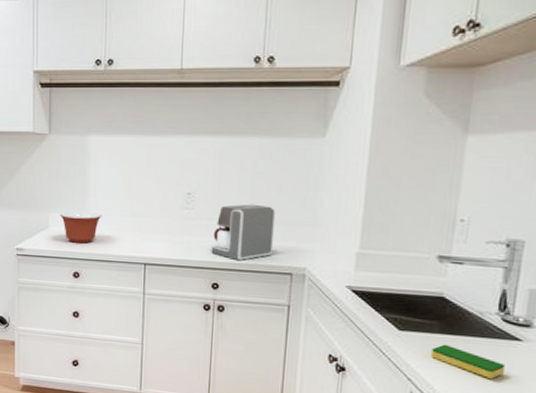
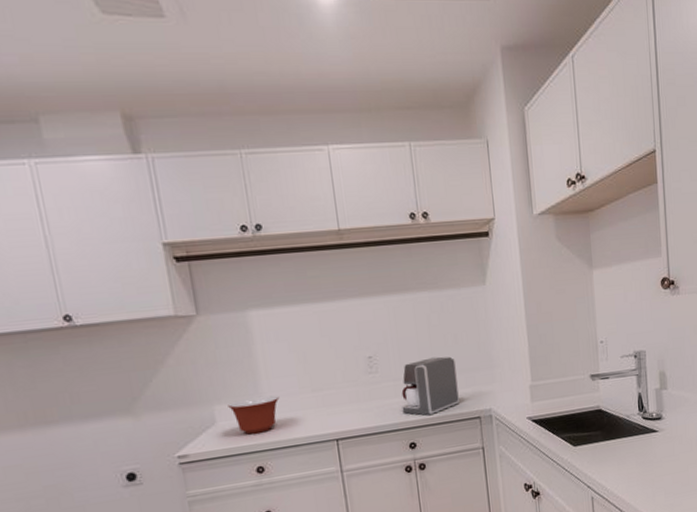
dish sponge: present [431,344,505,379] -> none [600,448,651,469]

